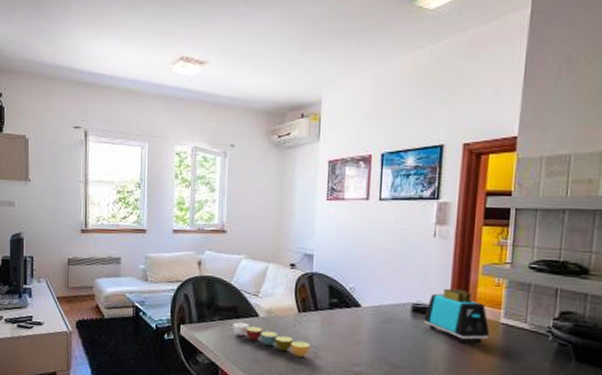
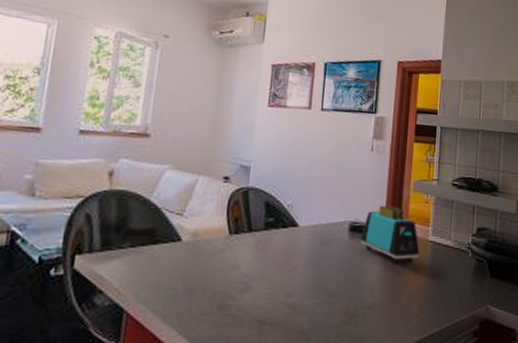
bowl: present [232,322,311,357] -> none [147,248,241,290]

